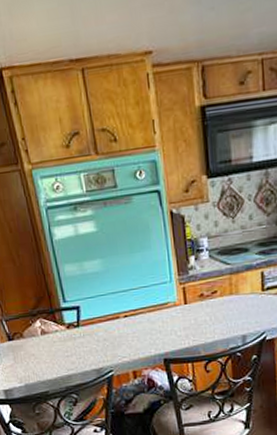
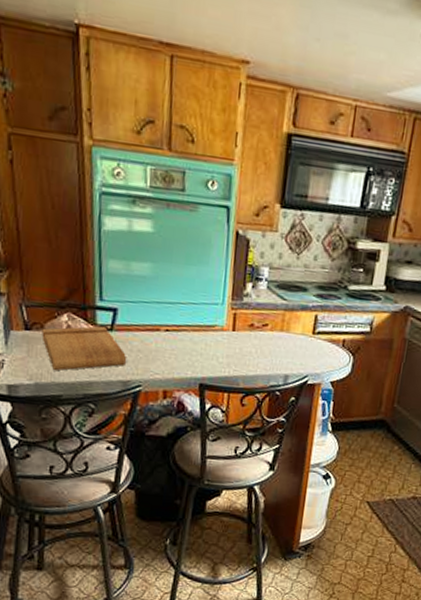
cutting board: none [22,325,97,371] -> present [41,326,127,371]

